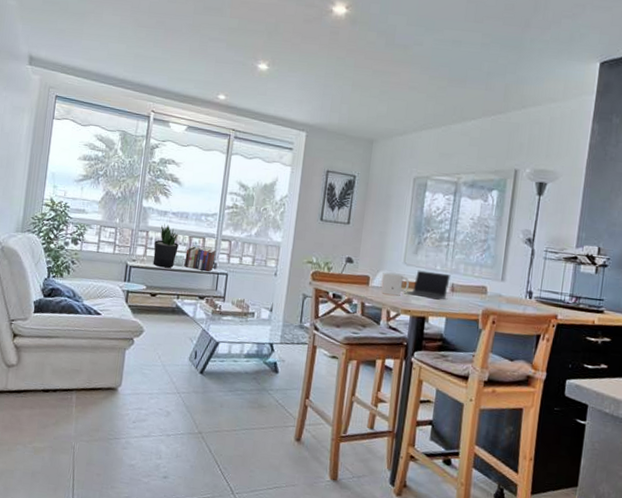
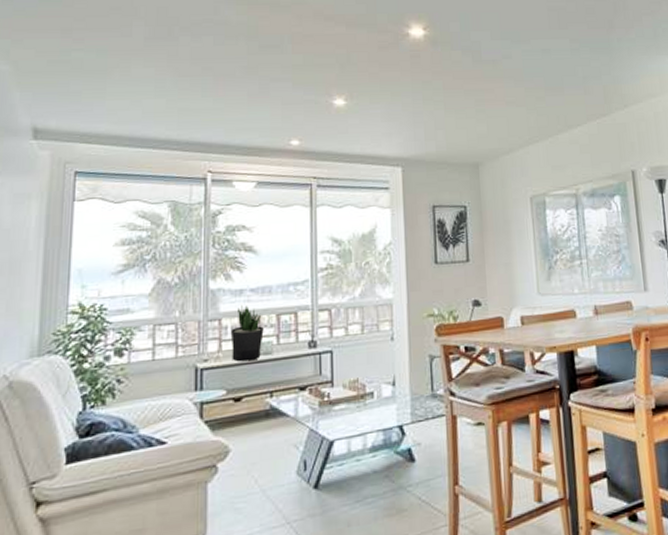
books: present [184,246,216,272] -> none [274,324,313,355]
mug: present [381,273,409,296] -> none [517,308,549,334]
laptop computer: present [403,270,451,300] -> none [544,296,592,330]

